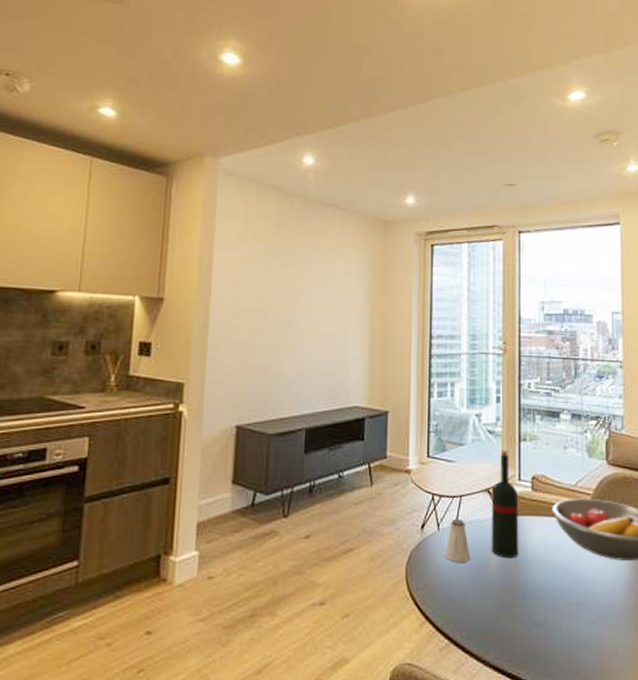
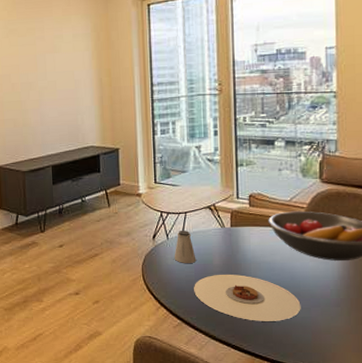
plate: none [466,576,586,640] -> present [194,274,301,321]
wine bottle: present [491,450,519,559] -> none [212,174,239,260]

